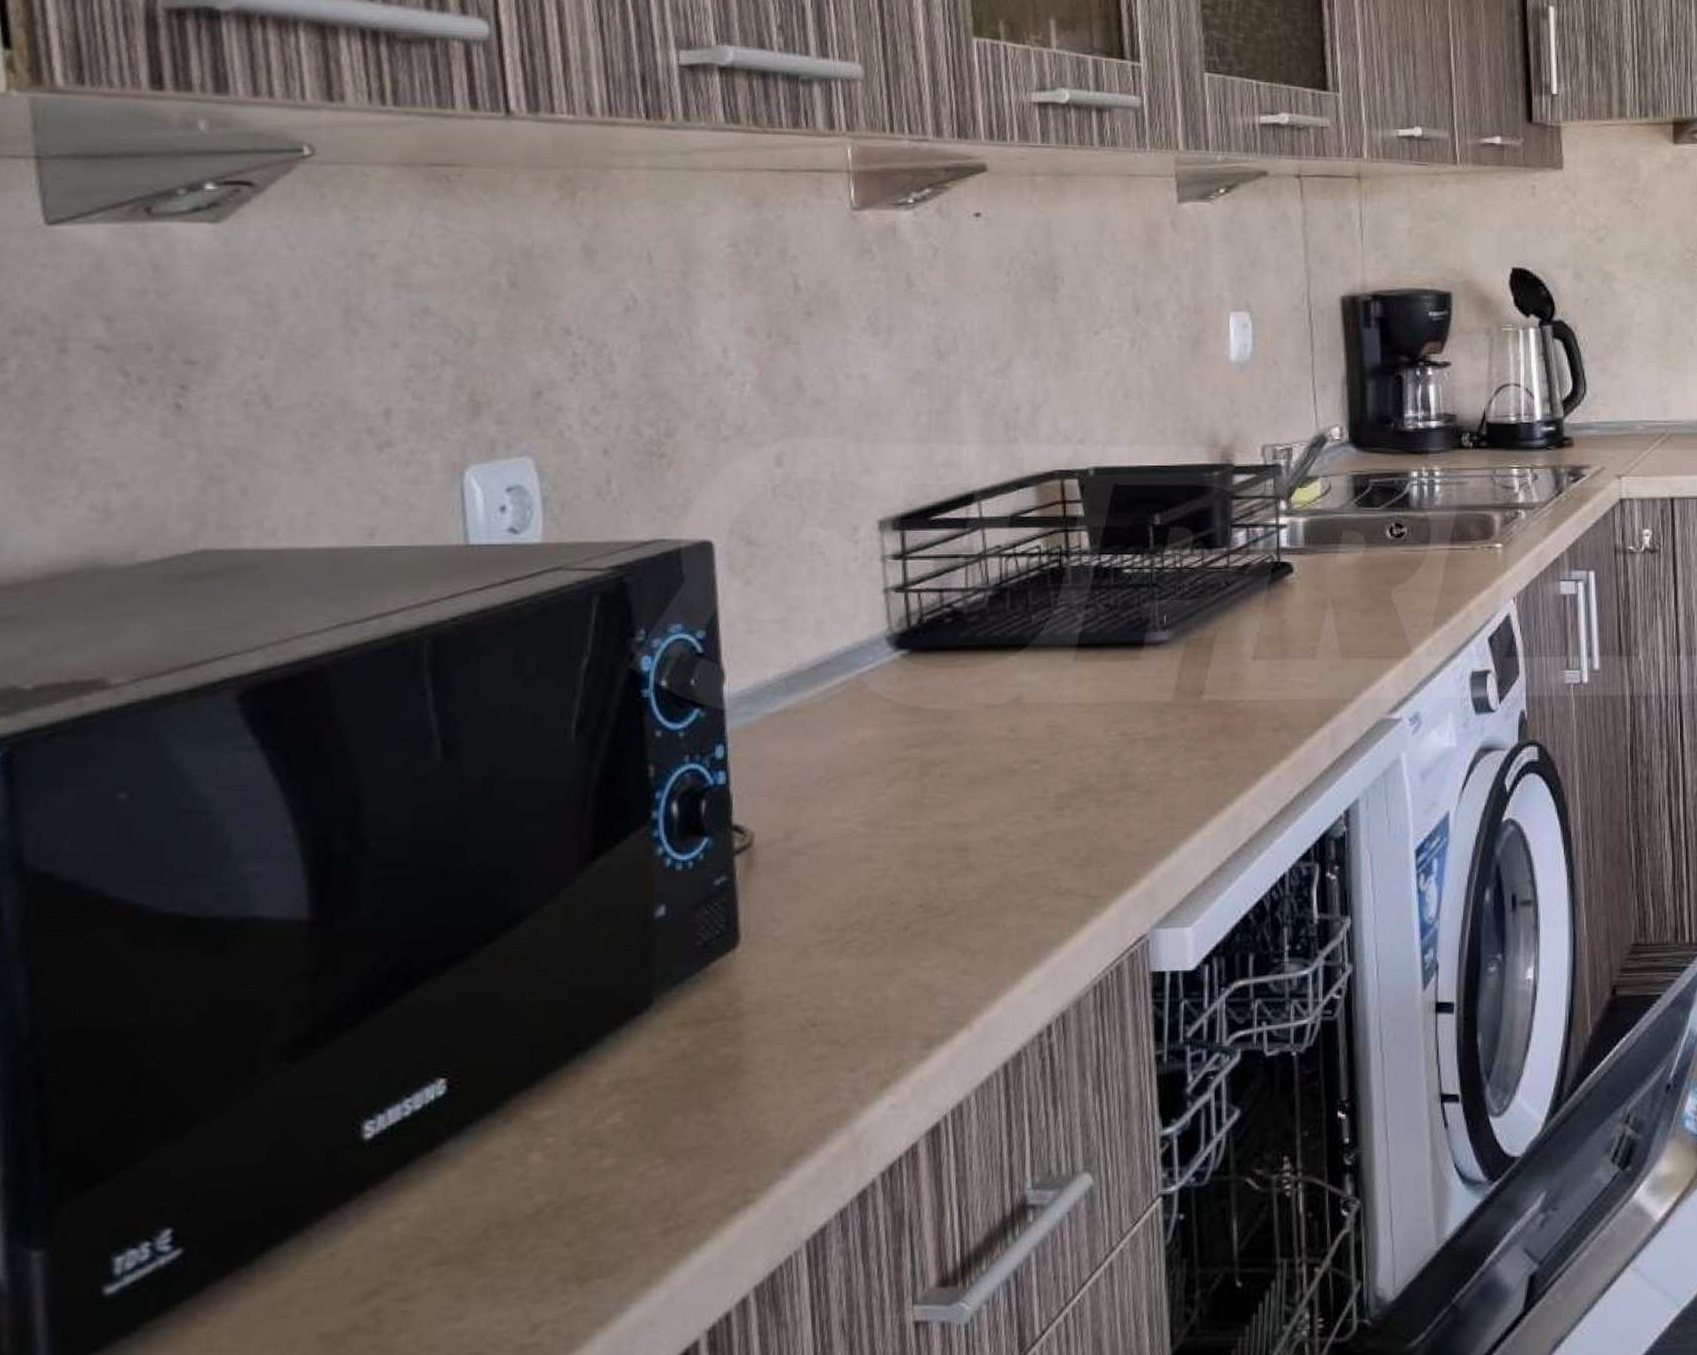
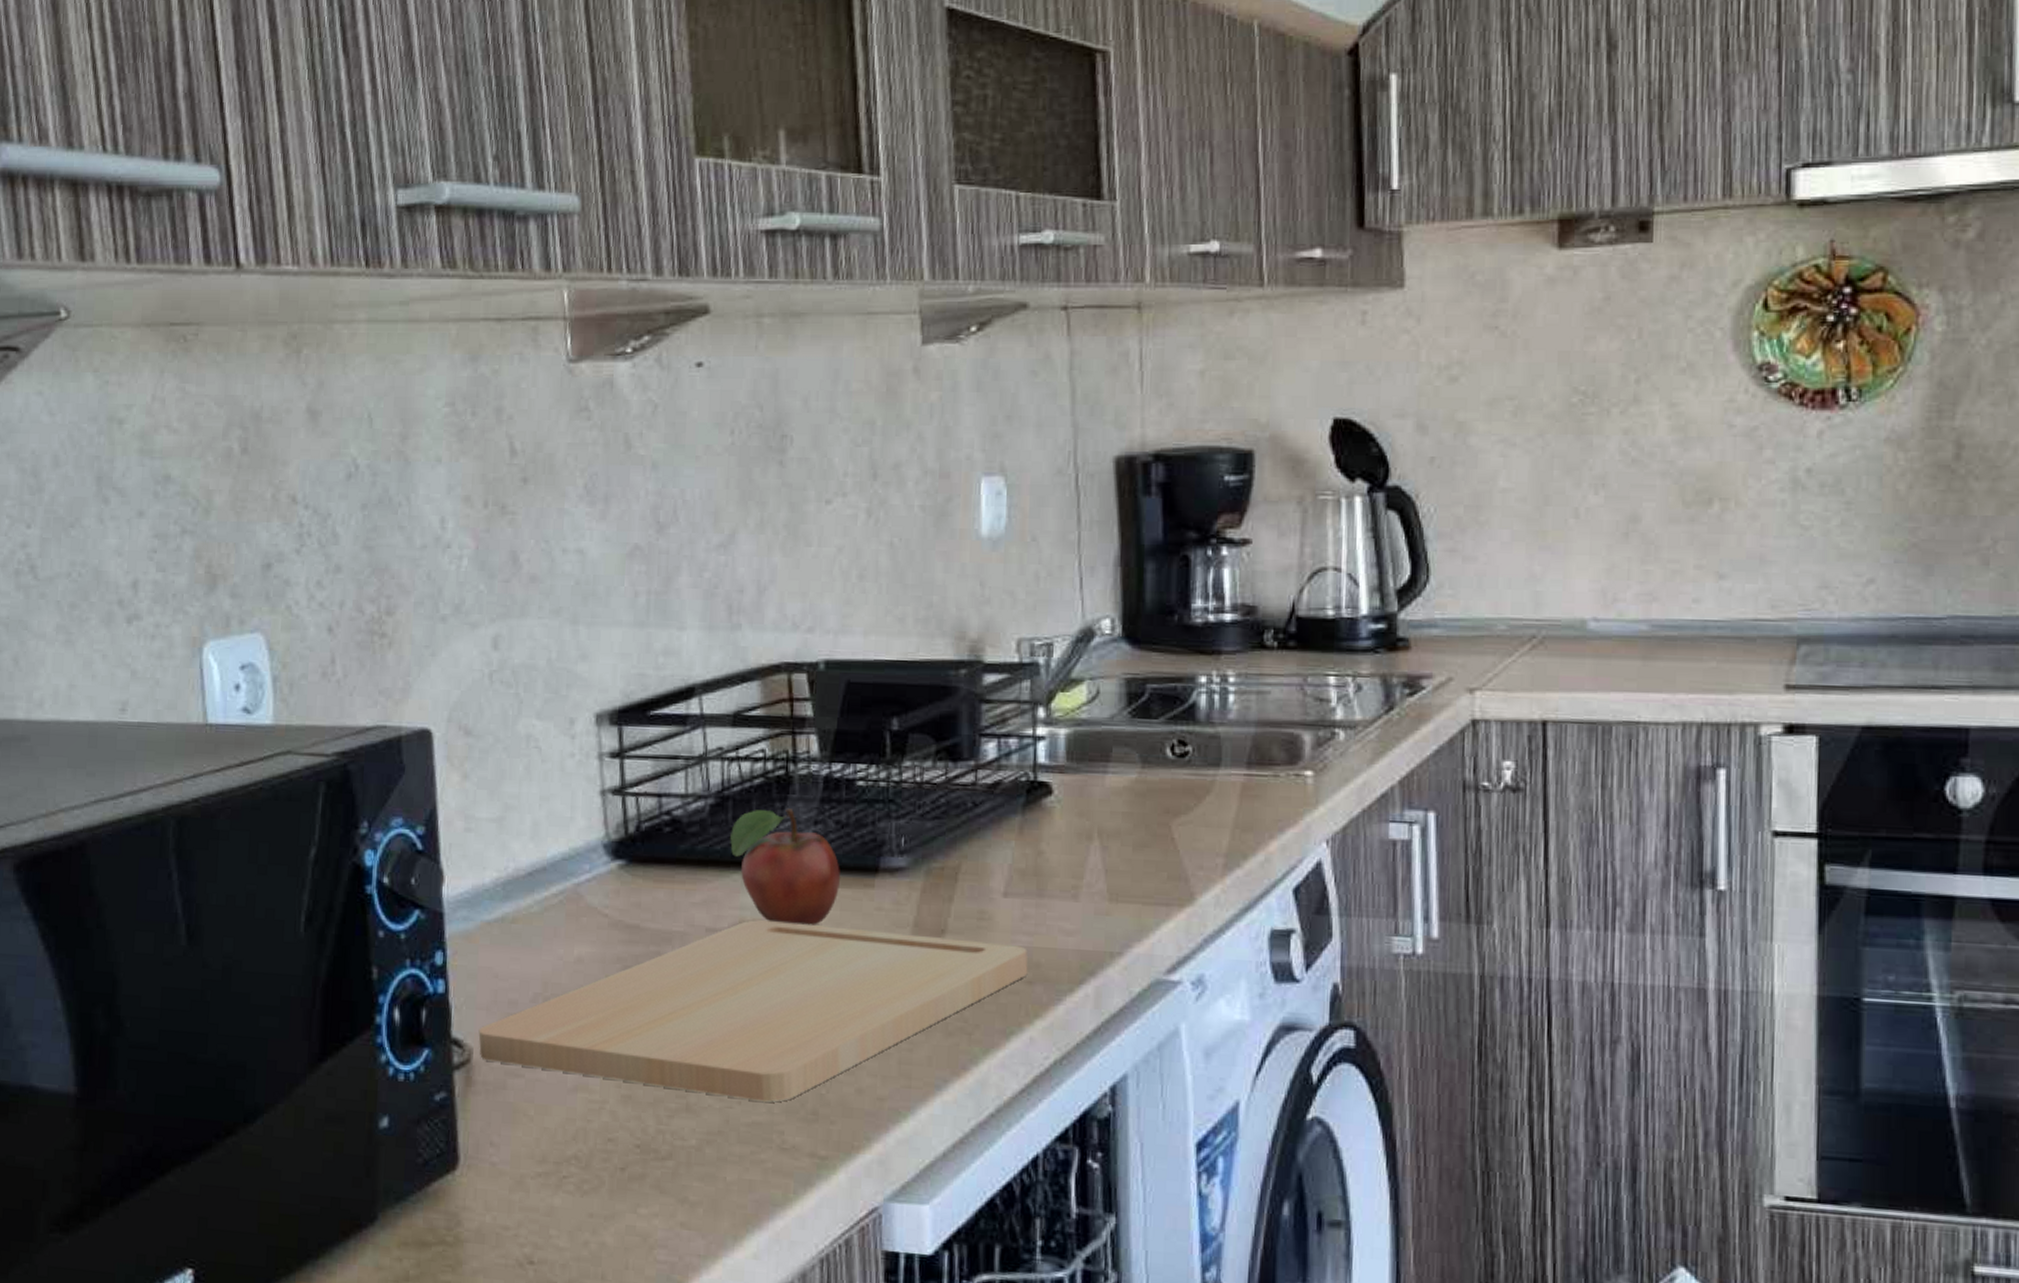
cutting board: none [760,694,1275,854] -> present [478,920,1028,1102]
fruit: none [1008,596,1109,696] -> present [730,808,840,925]

